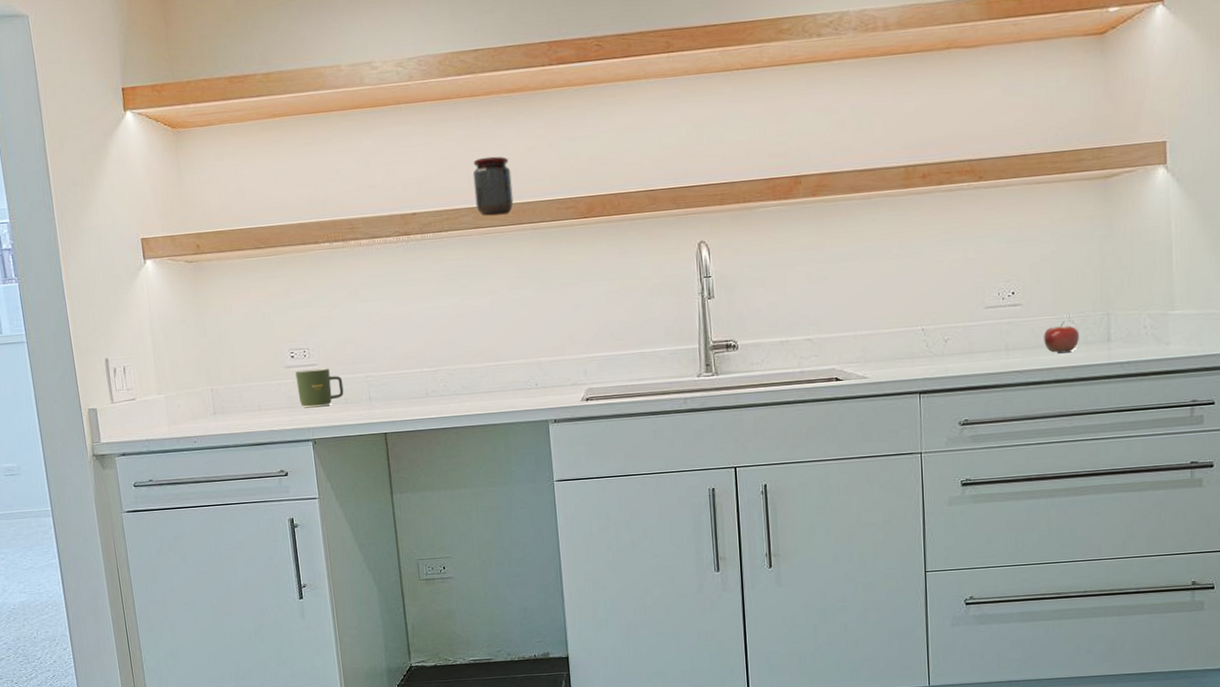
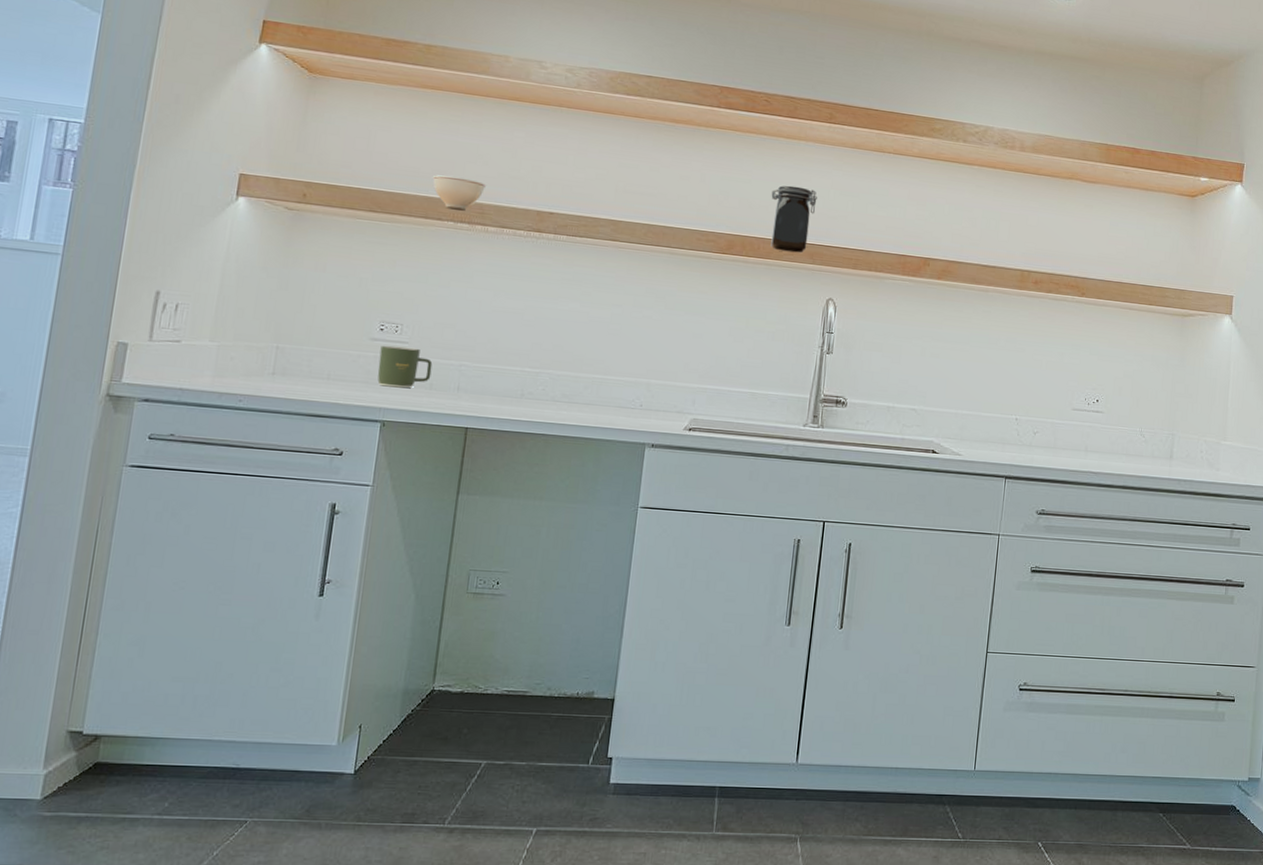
bowl: none [300,197,350,231] -> present [432,175,487,211]
jar: present [473,156,514,217] -> none [616,175,660,234]
jar: none [621,129,670,203] -> present [771,185,817,253]
fruit: present [1044,322,1080,353] -> none [1118,434,1148,463]

